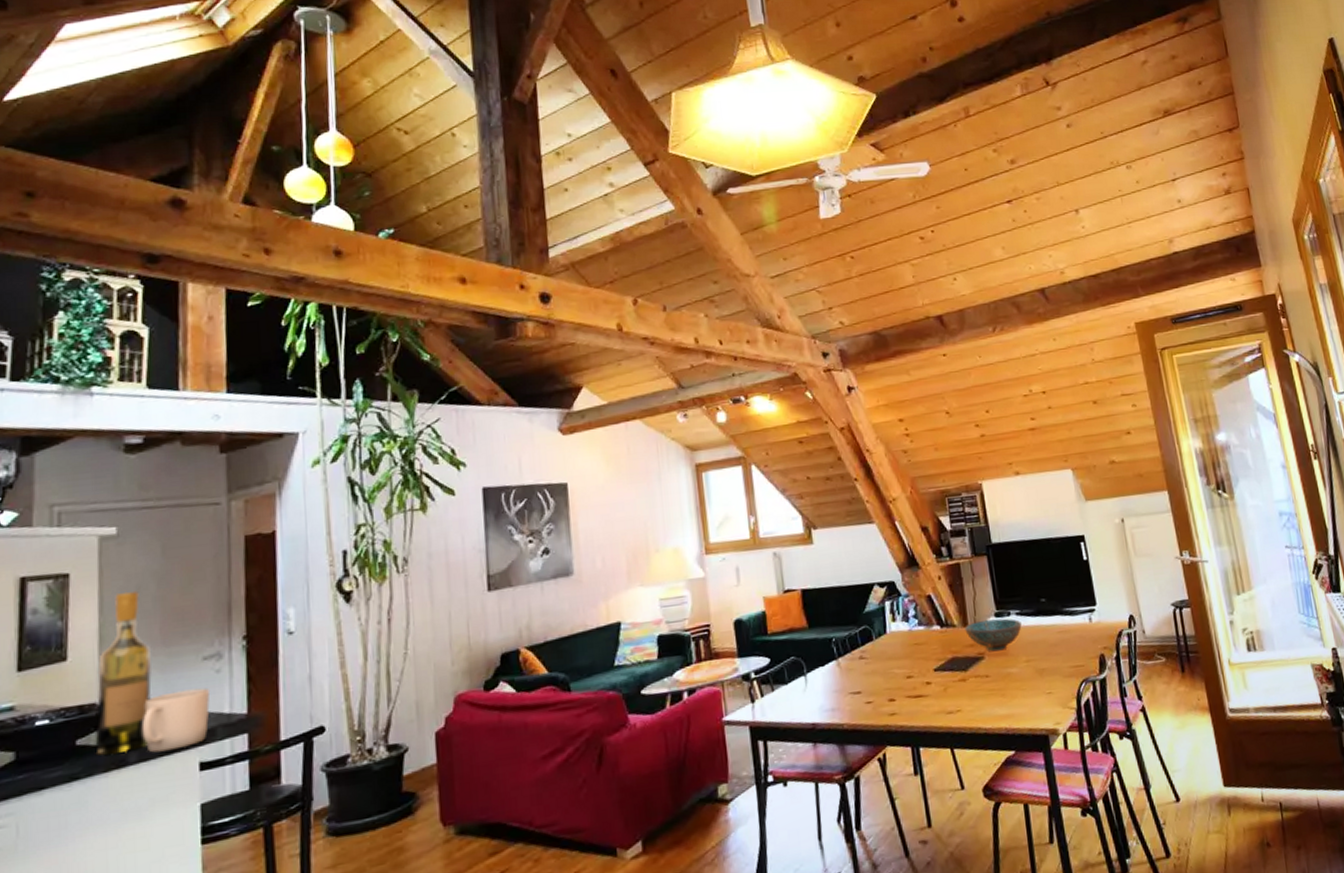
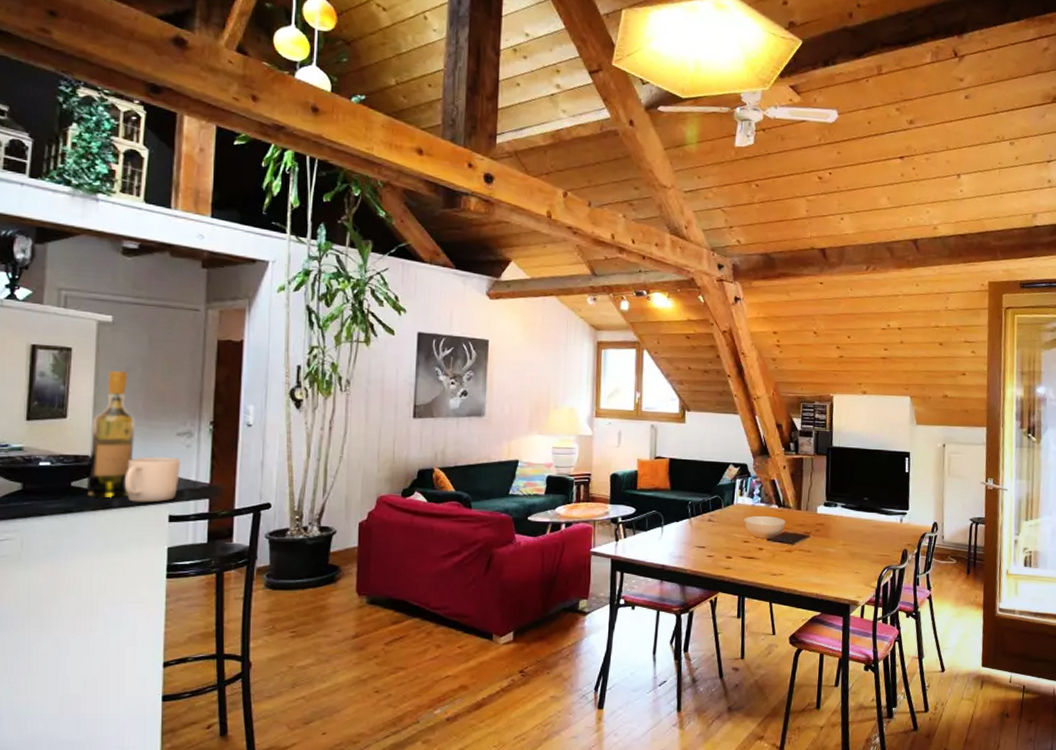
bowl: none [902,640,953,671] -> present [744,516,786,539]
decorative bowl: present [965,618,1022,652] -> none [798,507,845,533]

